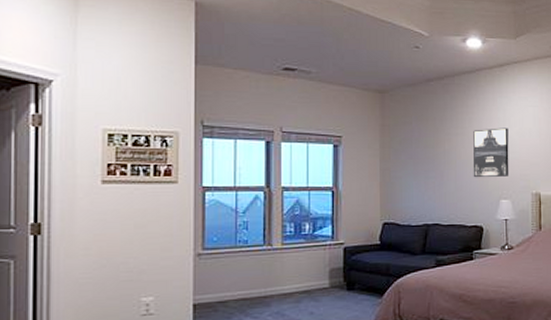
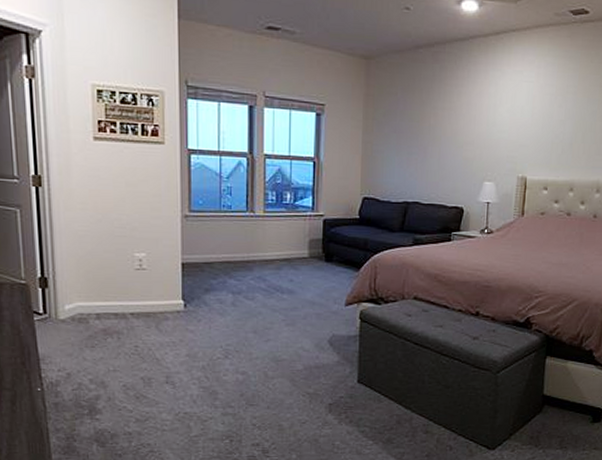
wall art: present [473,128,509,178] -> none [457,104,499,158]

